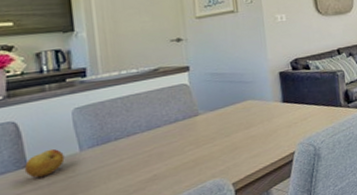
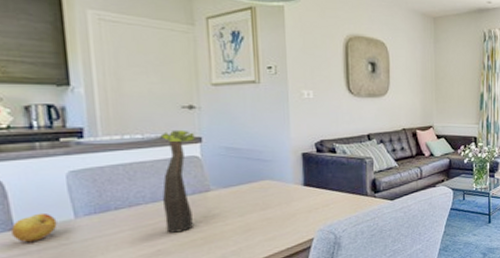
plant: none [152,61,185,158] -> present [160,129,195,233]

